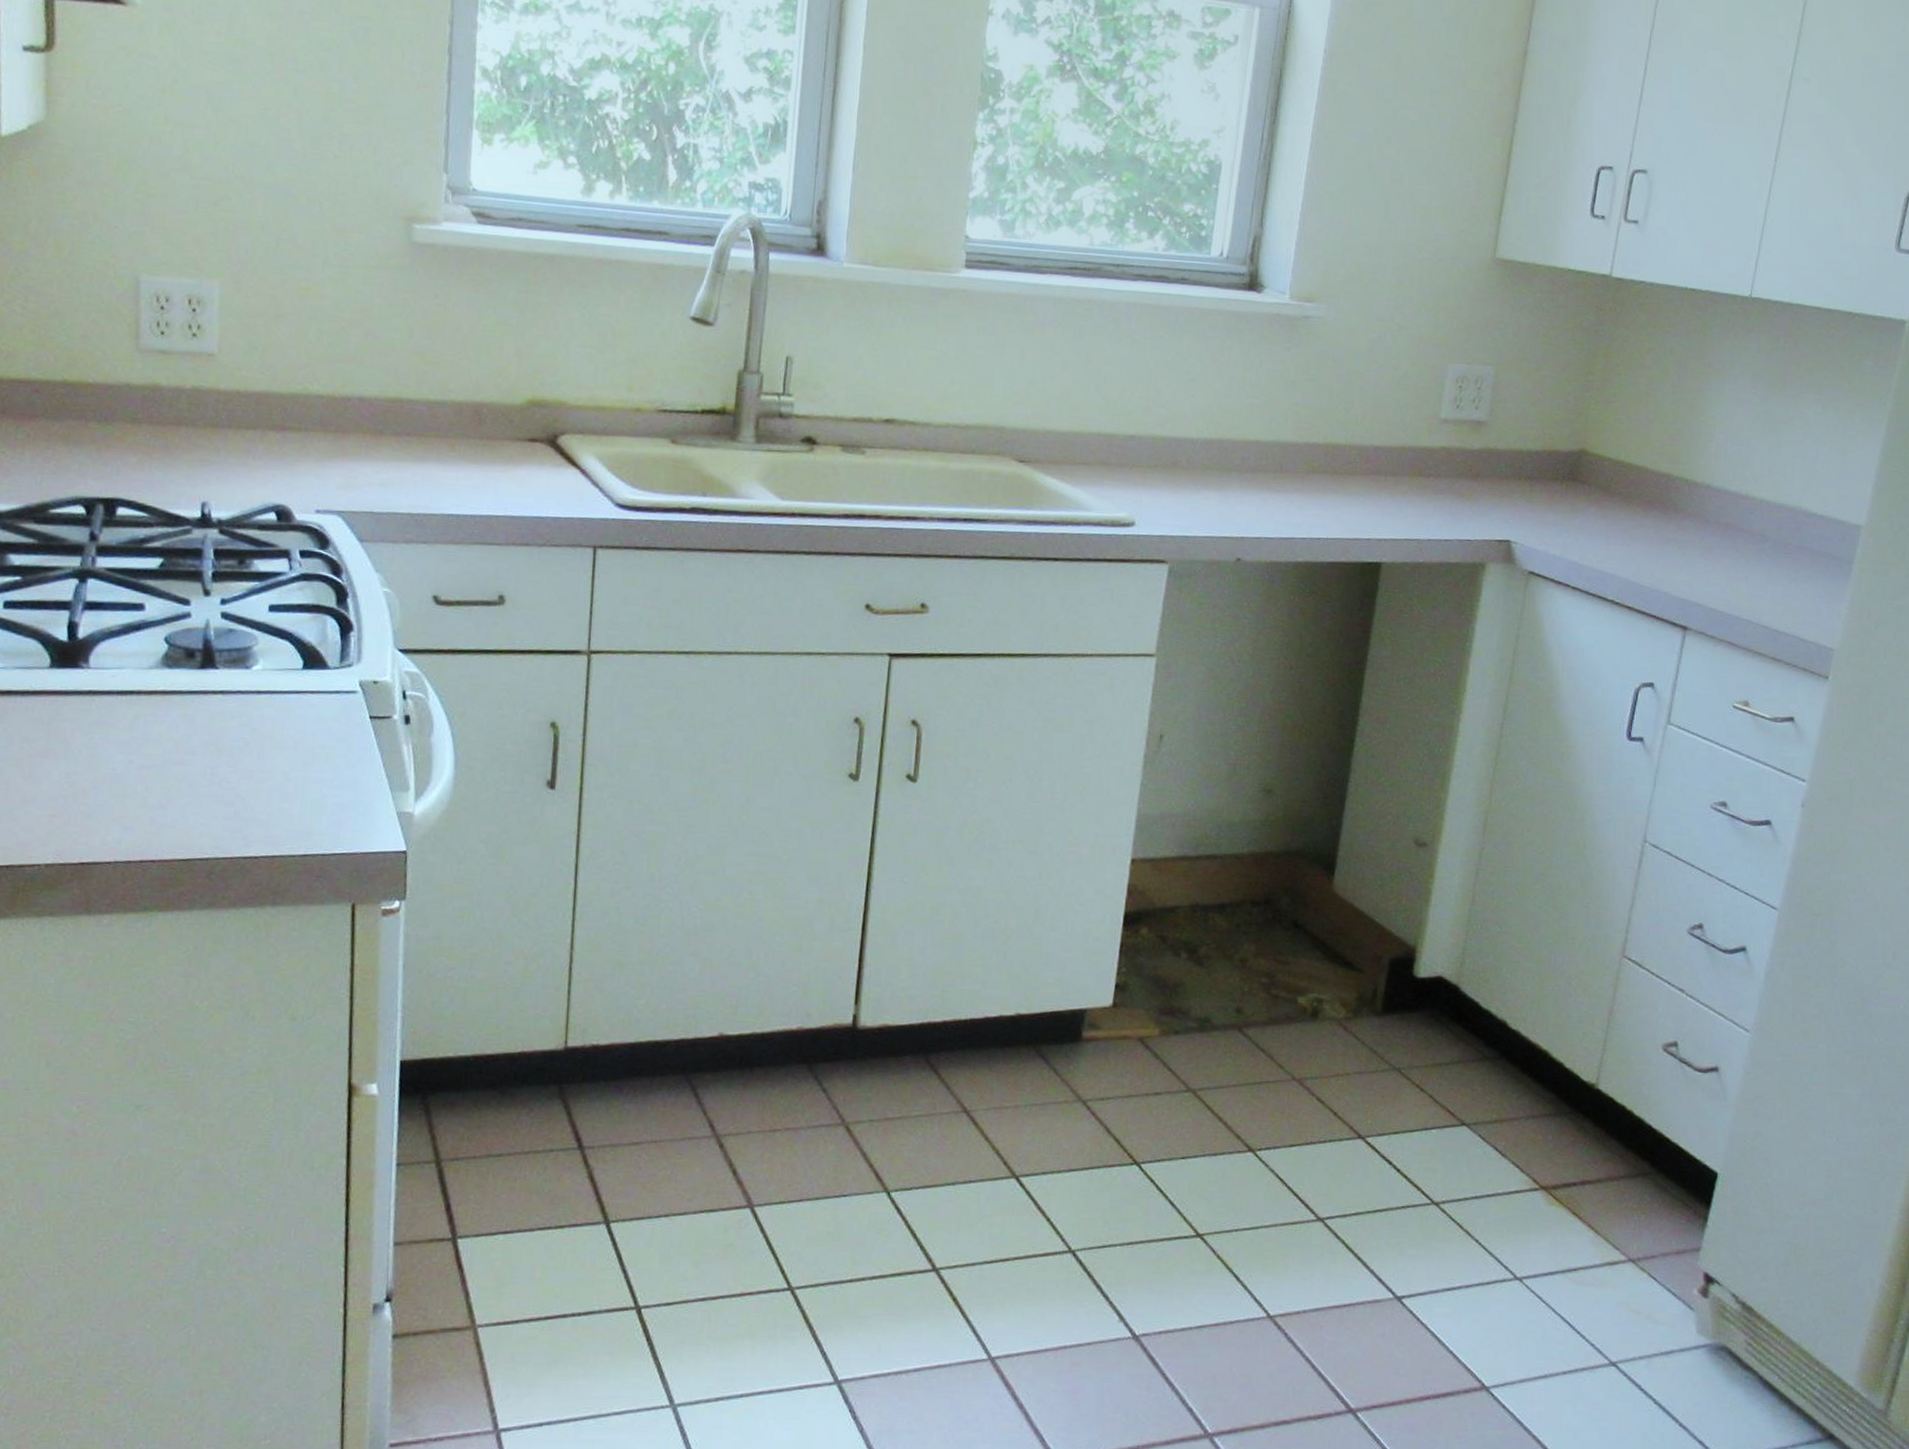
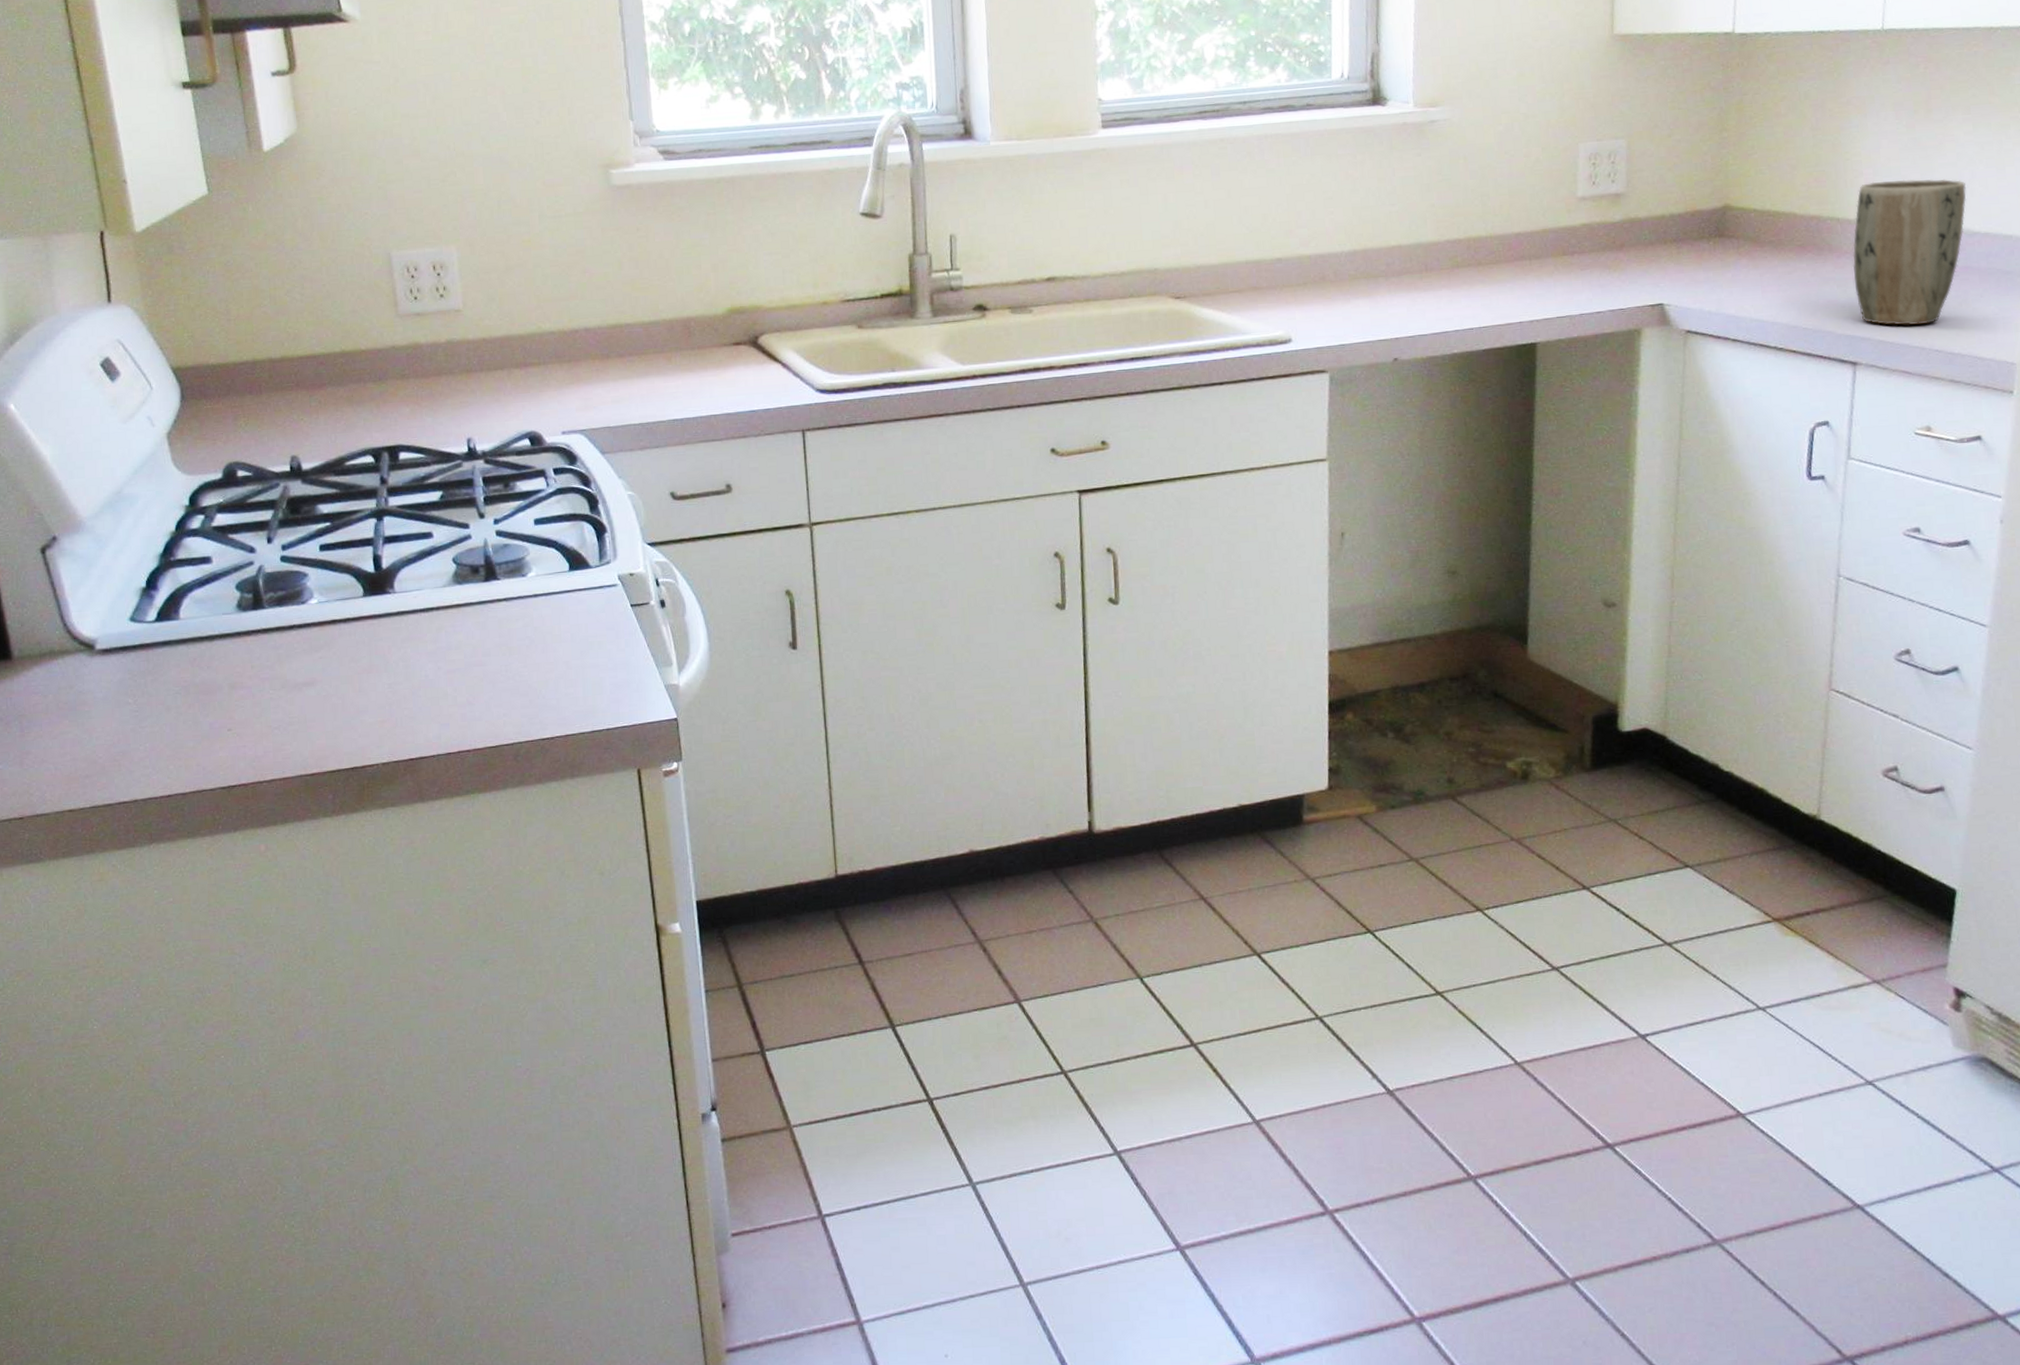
plant pot: none [1694,448,1809,599] -> present [1852,179,1967,325]

